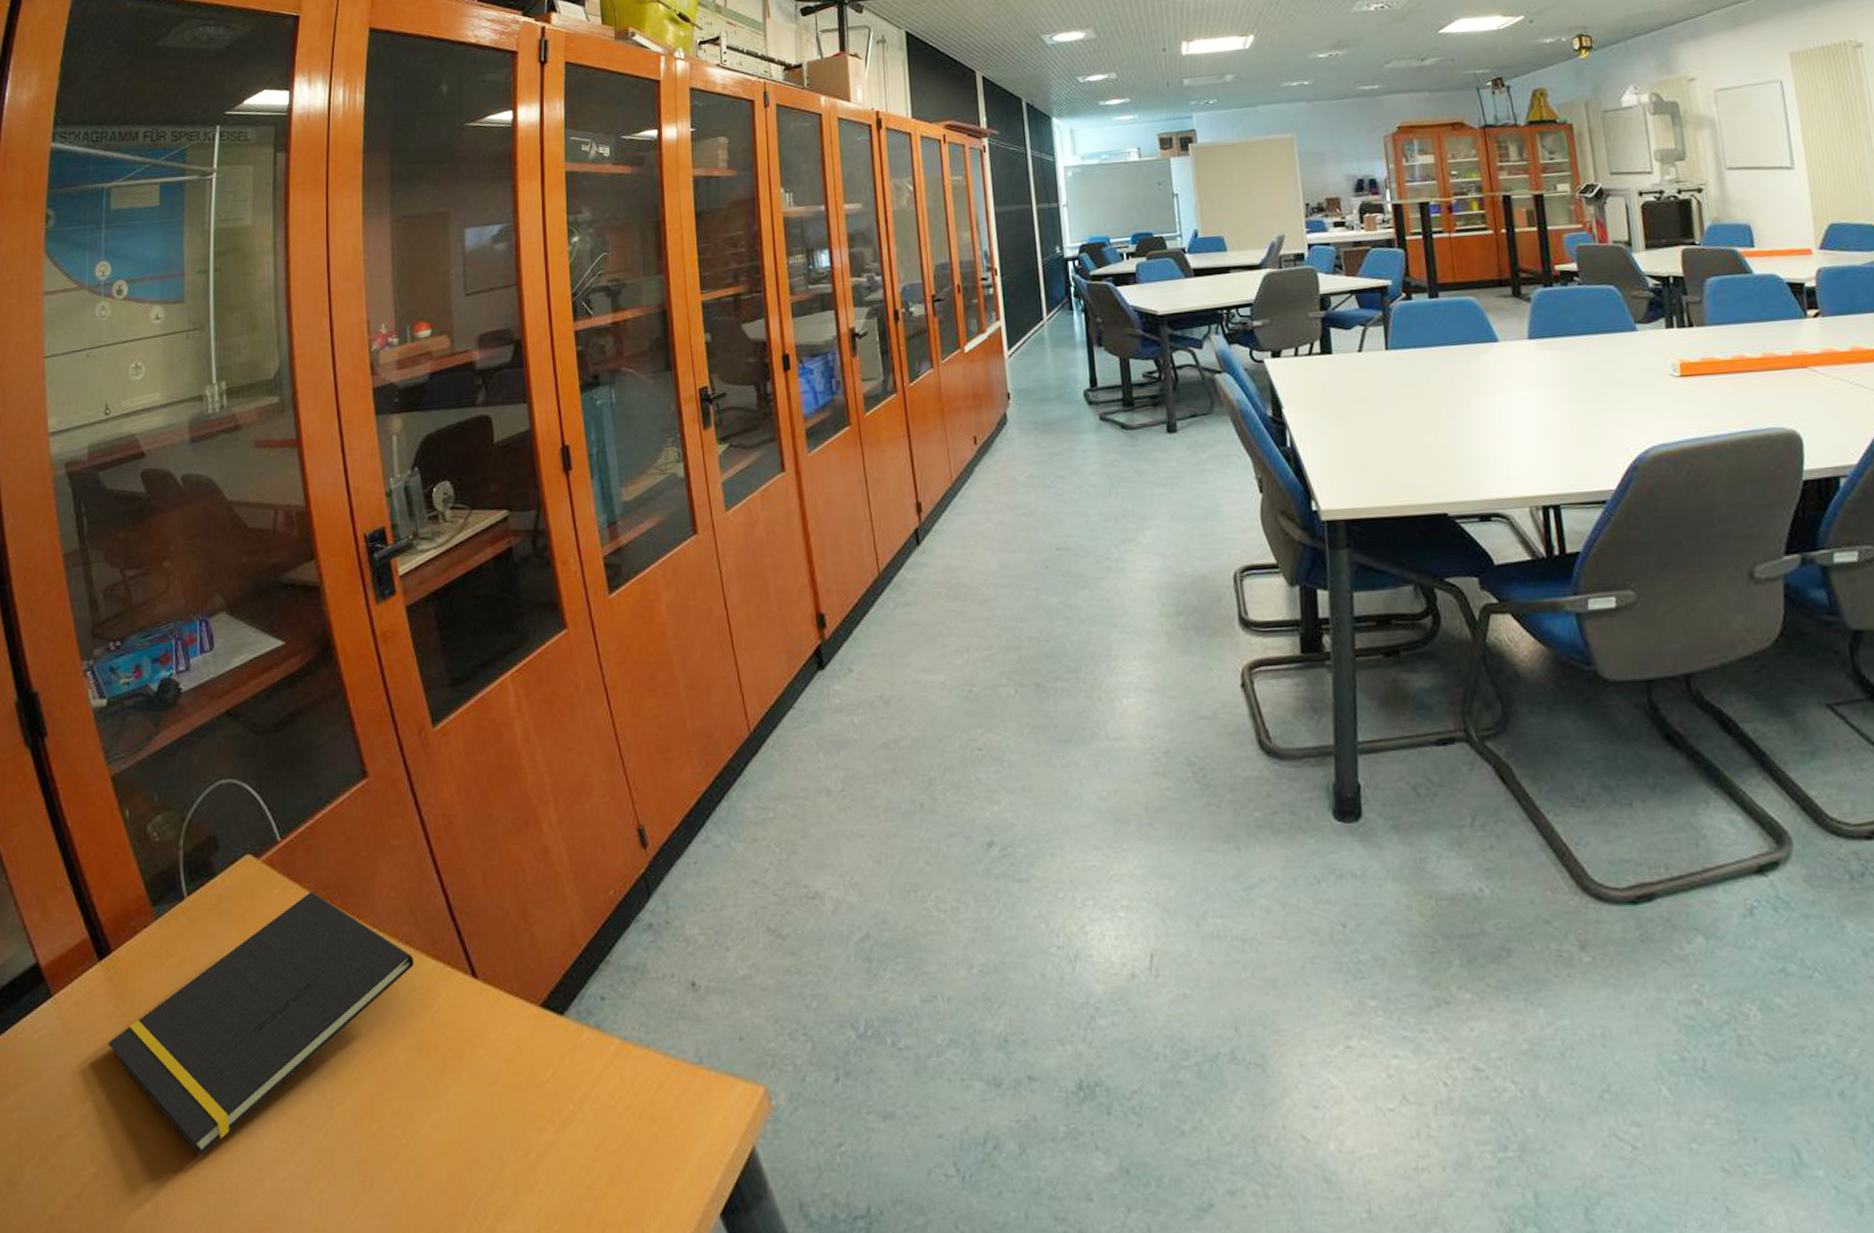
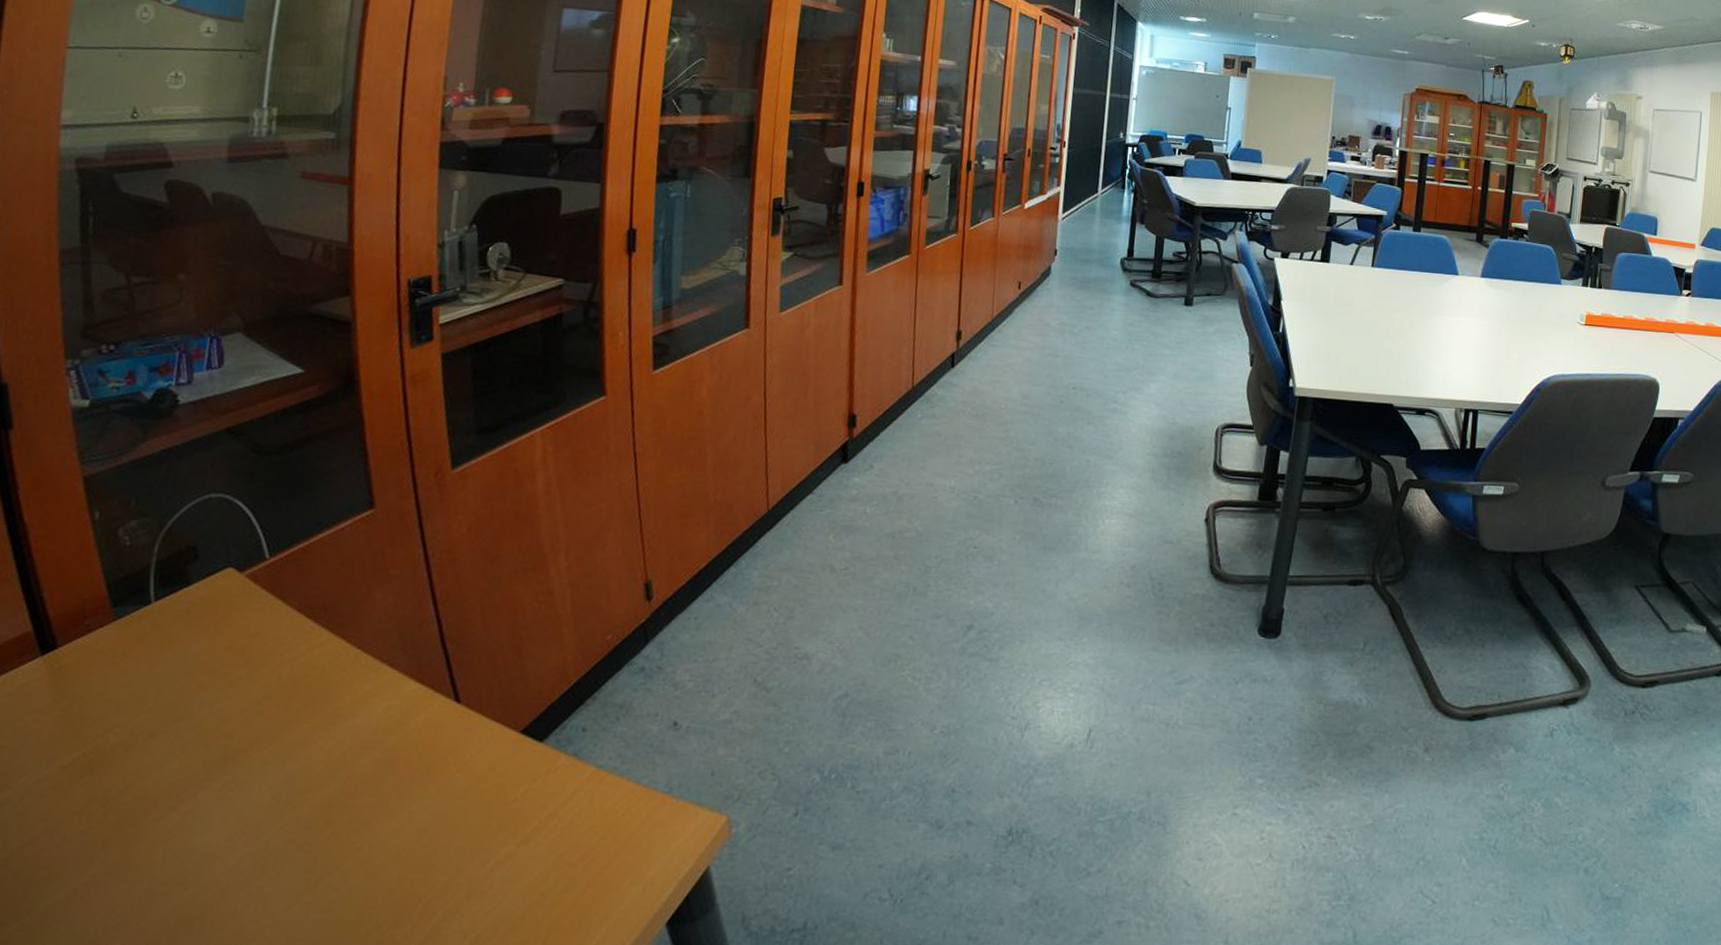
notepad: present [107,891,414,1155] -> none [39,608,396,847]

